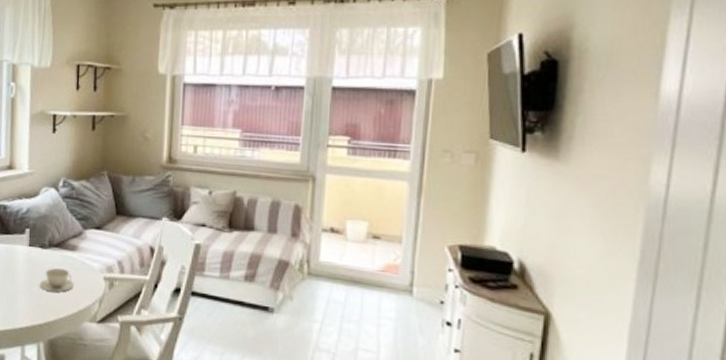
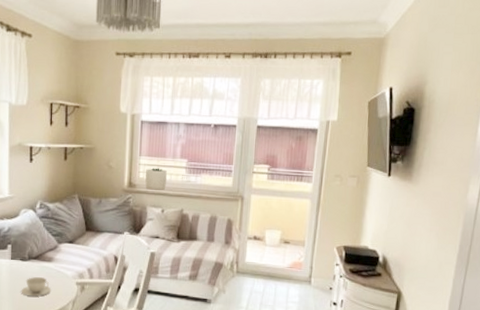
planter: none [188,140,215,167] -> present [145,168,167,190]

